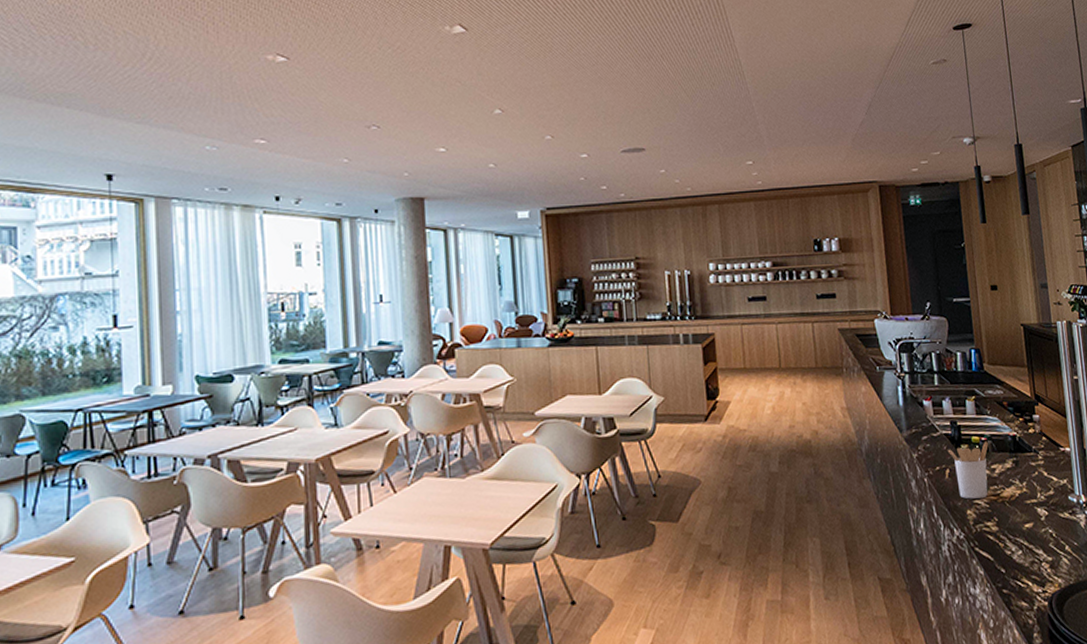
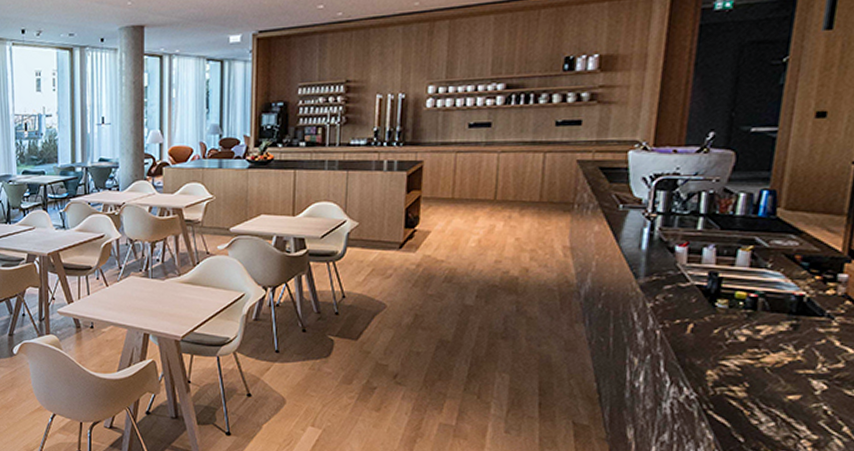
utensil holder: present [947,441,988,499] -> none [696,298,759,360]

